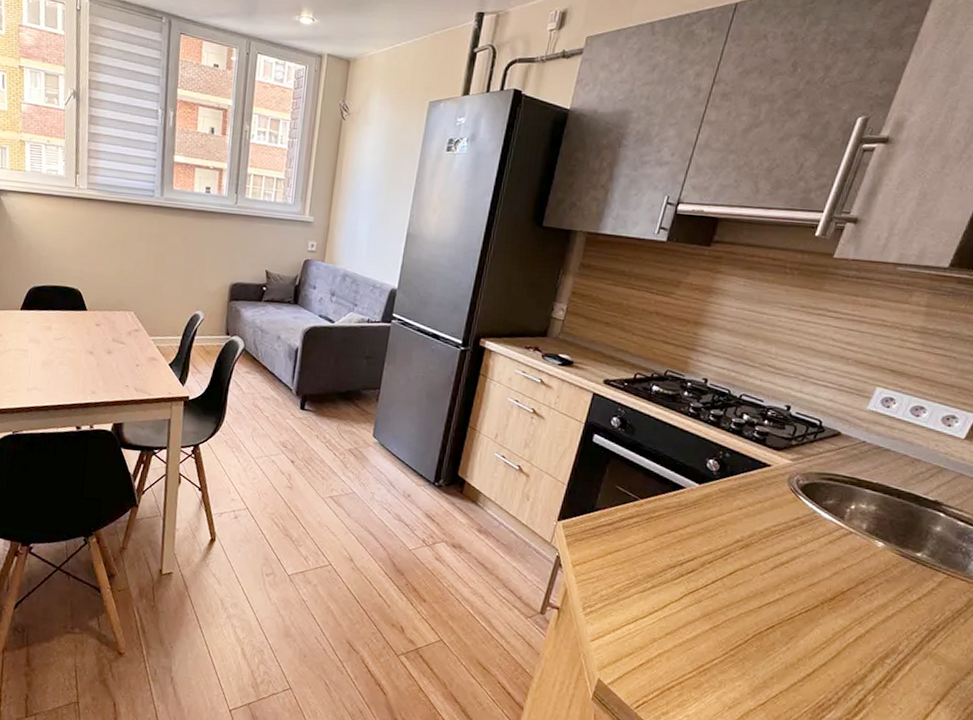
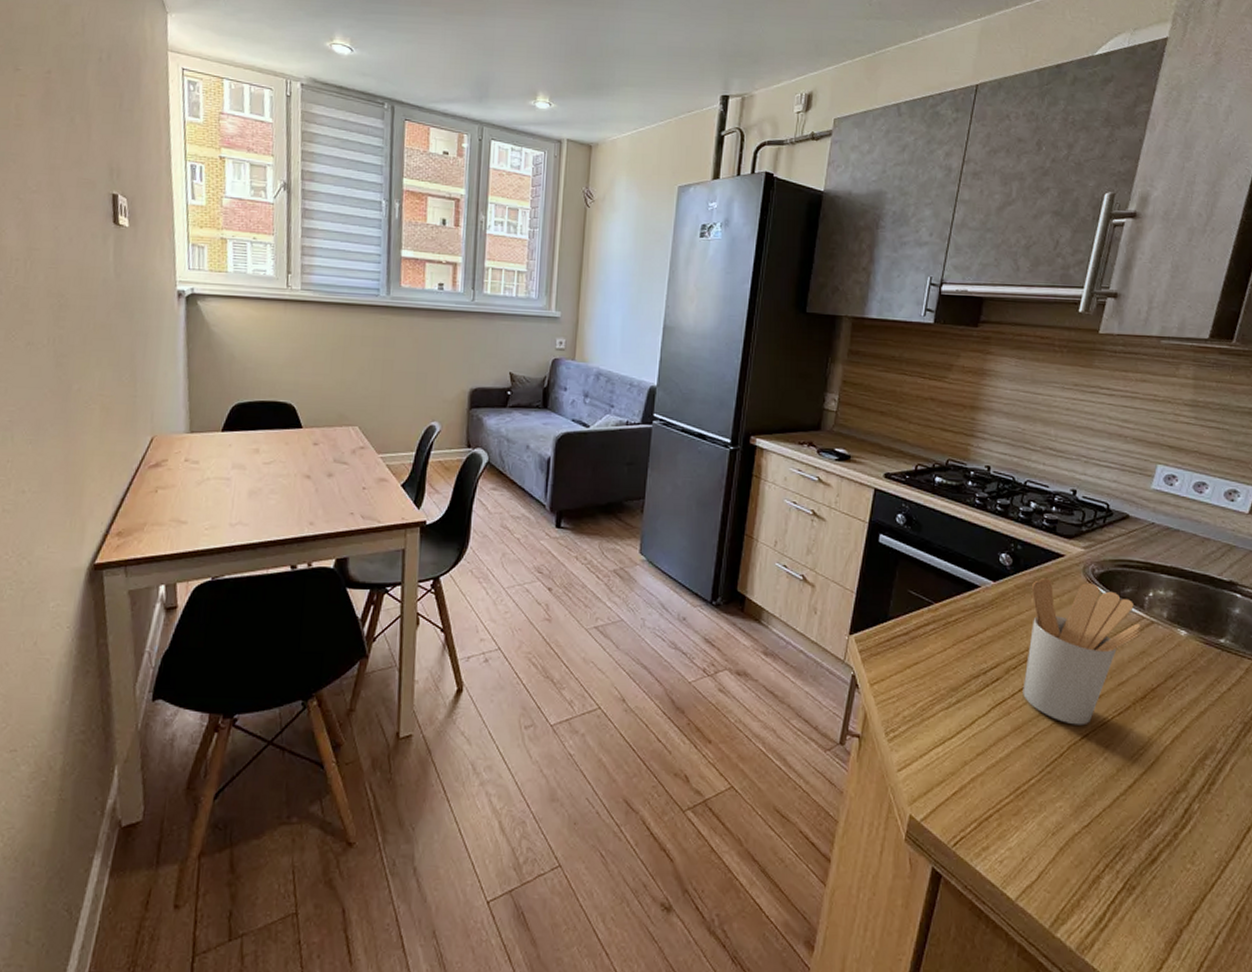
utensil holder: none [715,484,839,618] -> present [1023,577,1142,726]

